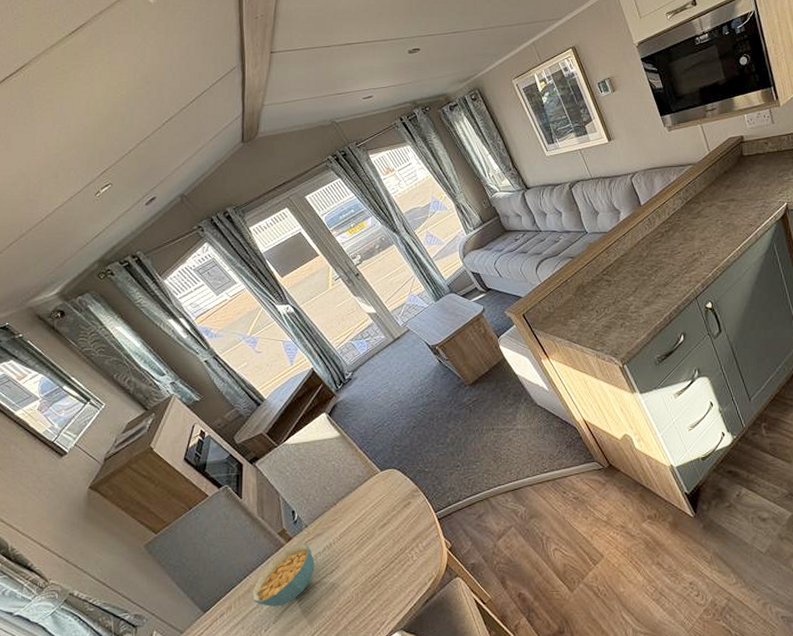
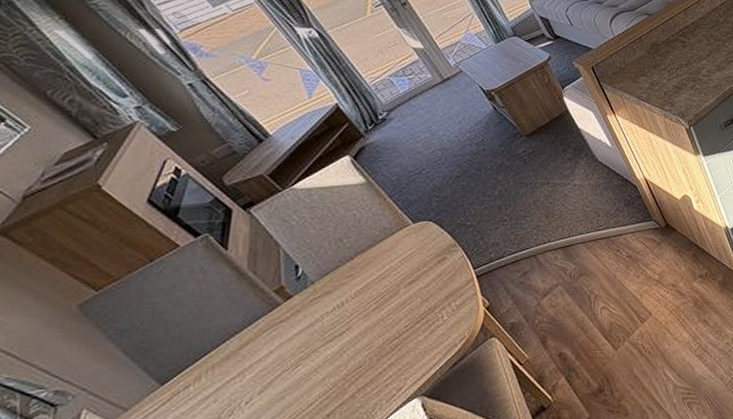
cereal bowl: present [252,544,315,607] -> none [231,303,320,375]

